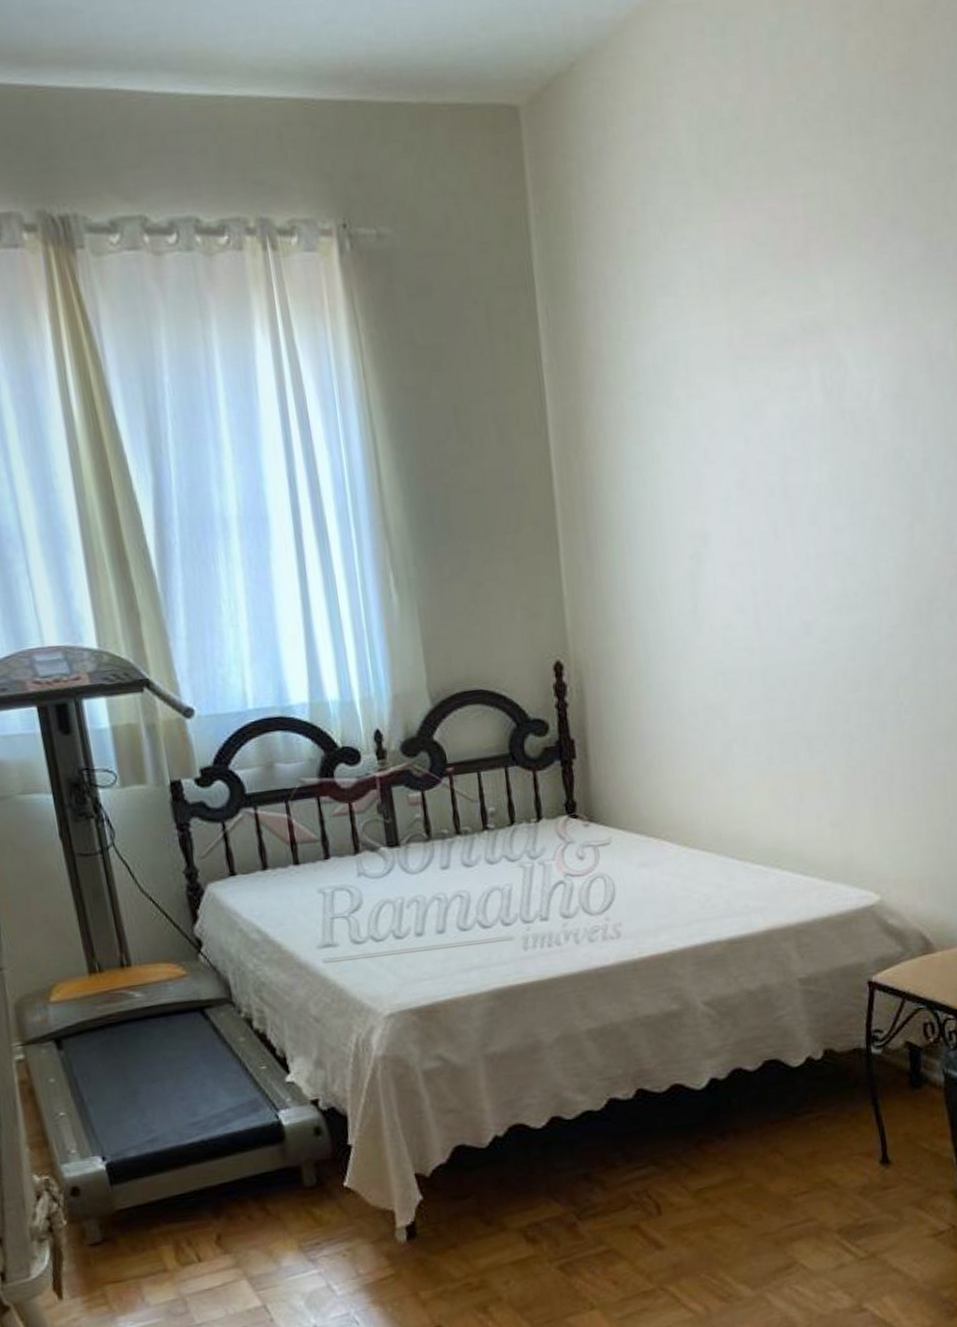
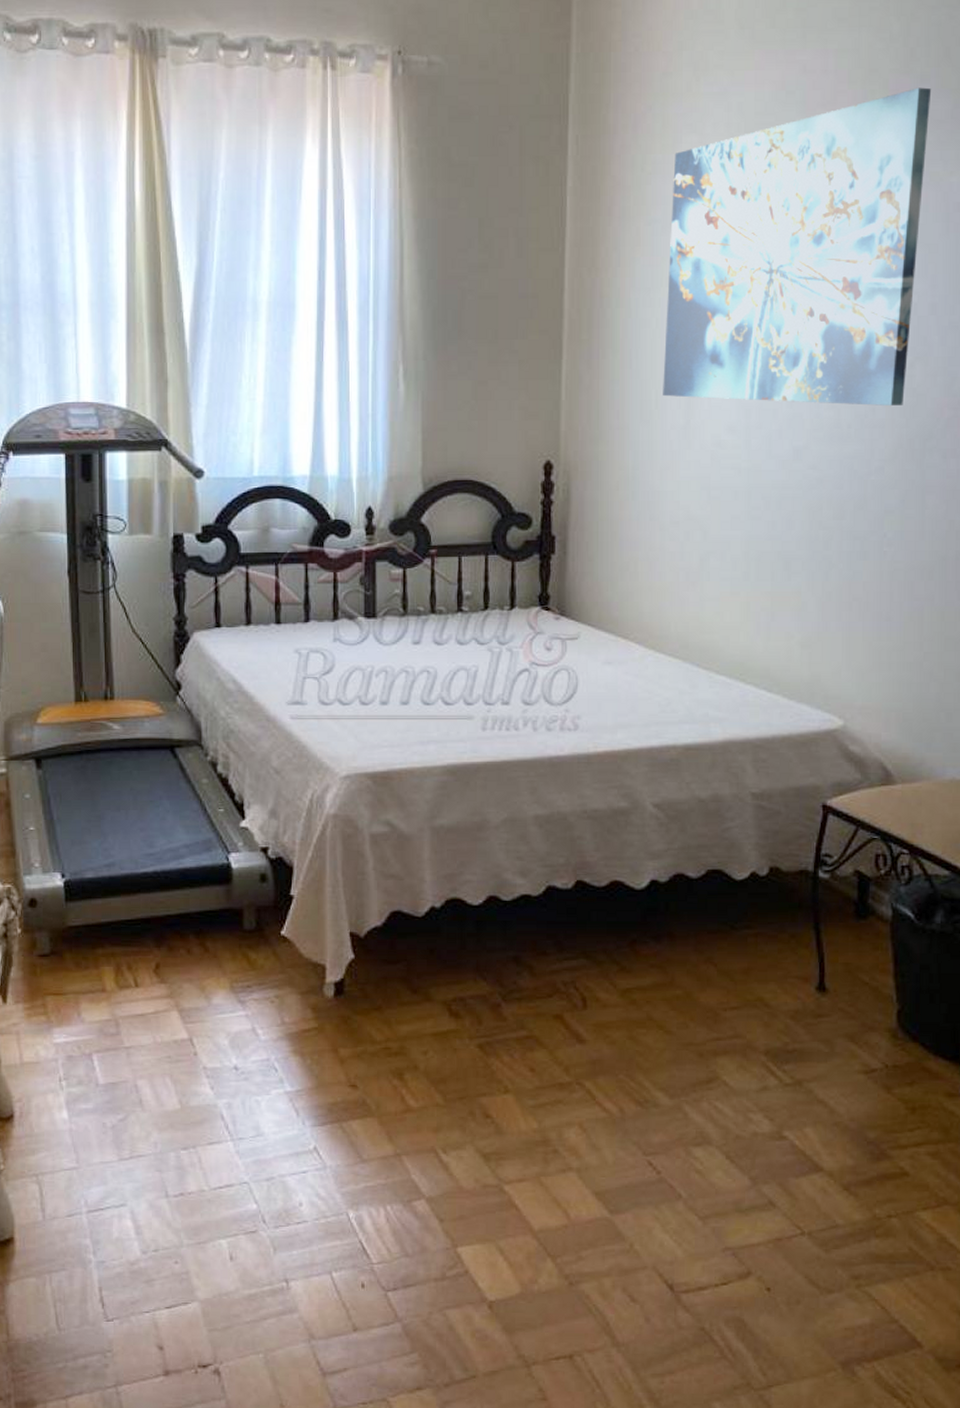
wall art: none [650,229,907,582] -> present [663,87,932,406]

